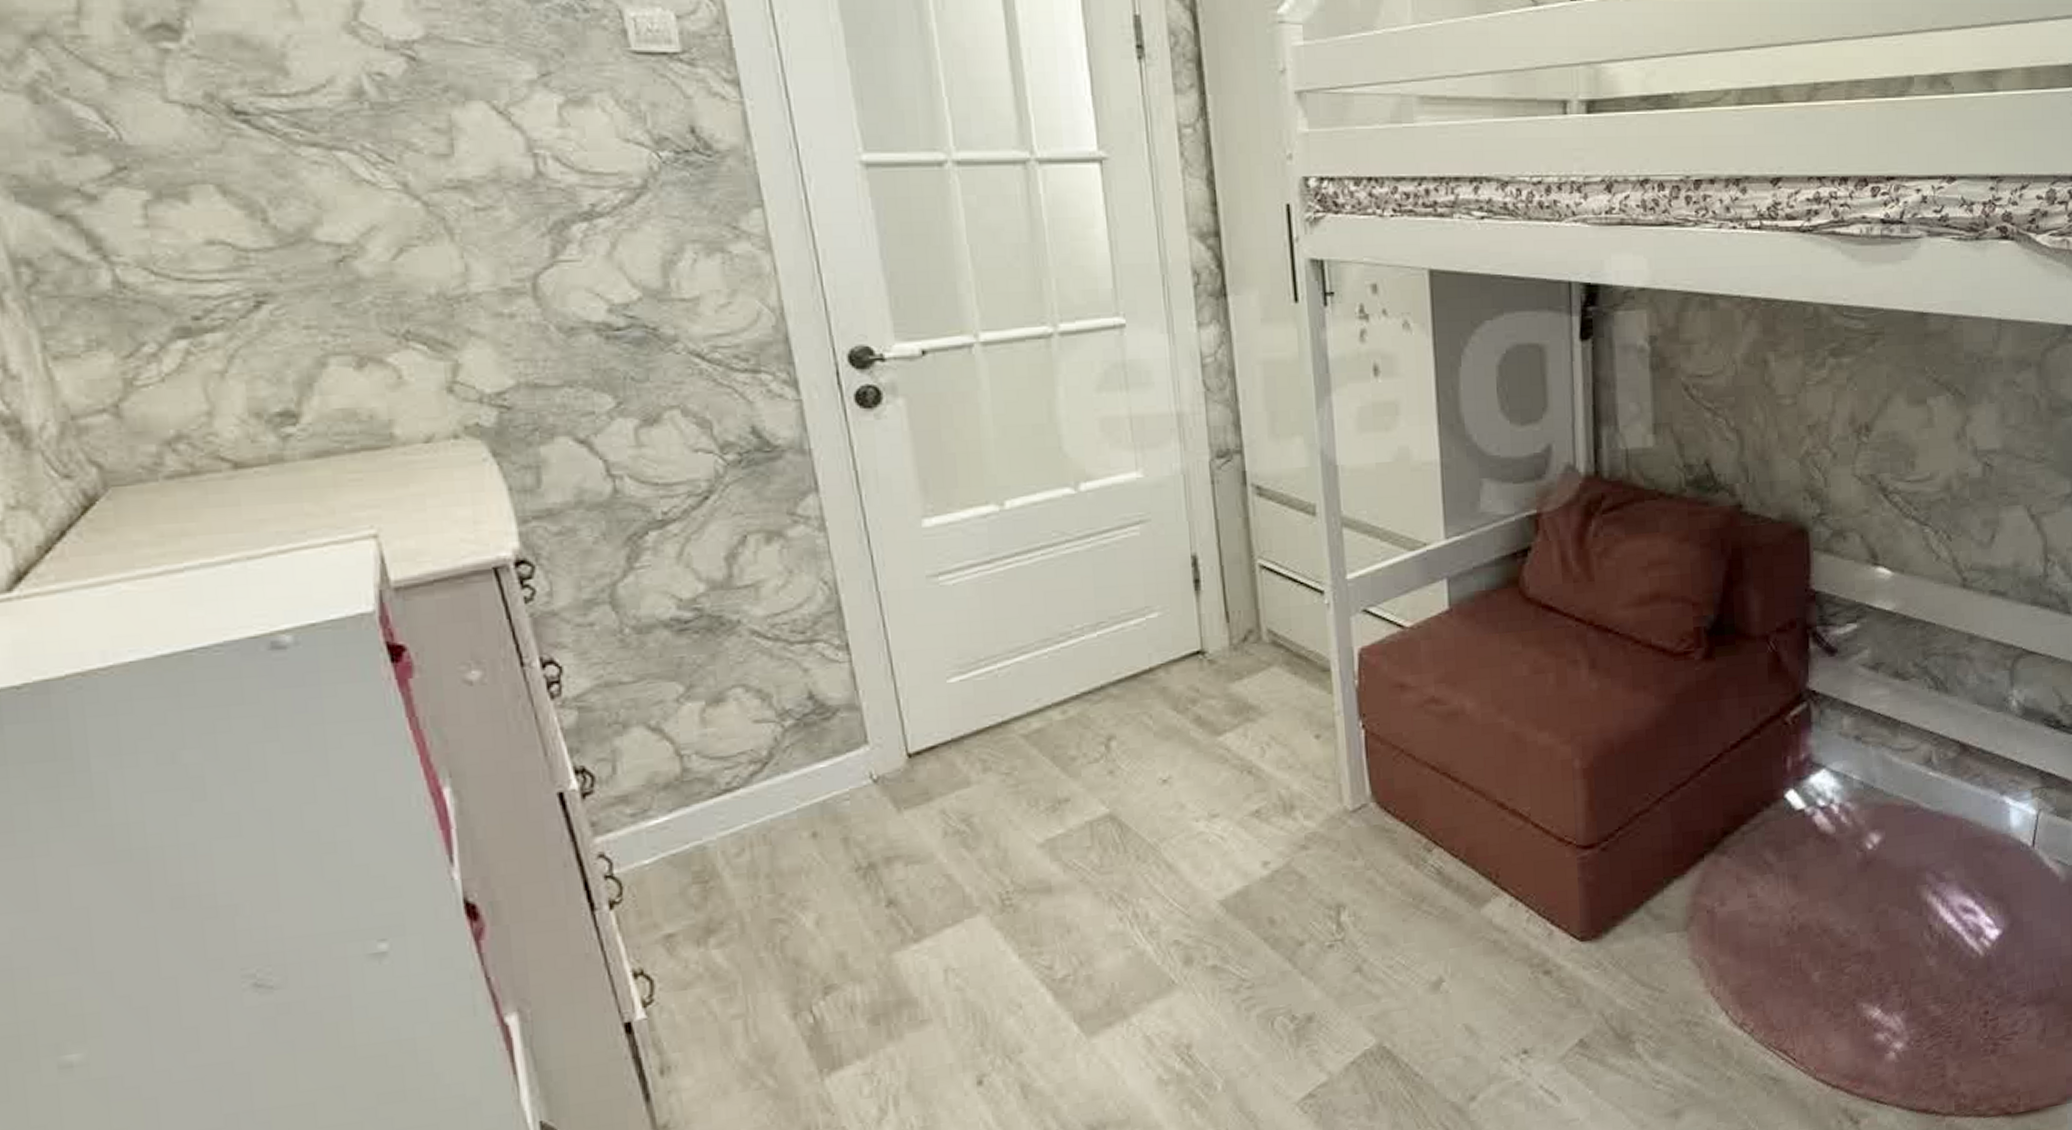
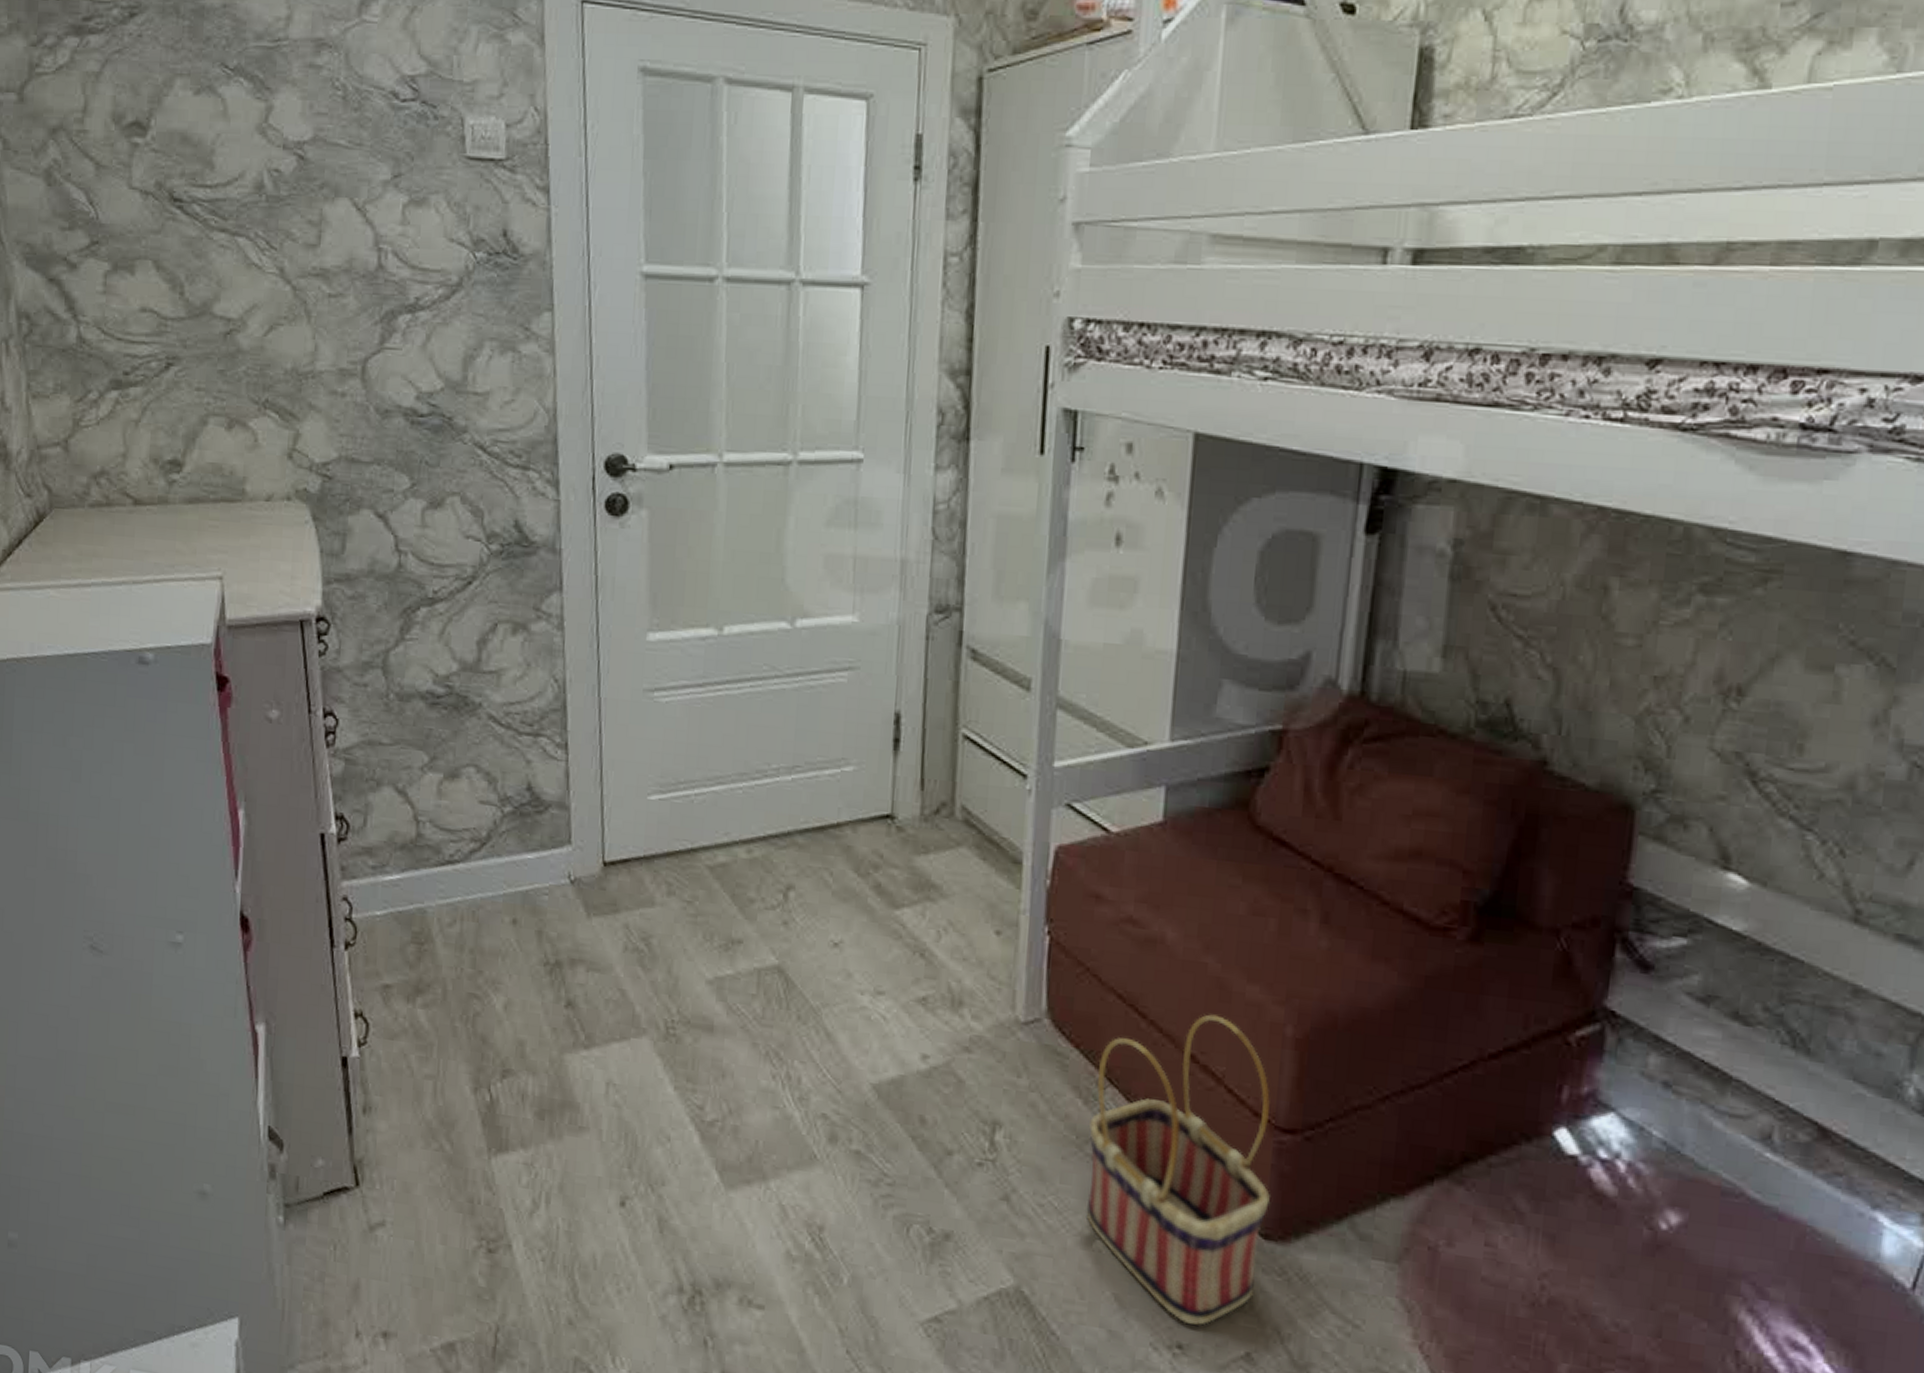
basket: none [1423,764,1581,1031] -> present [1086,1014,1270,1326]

